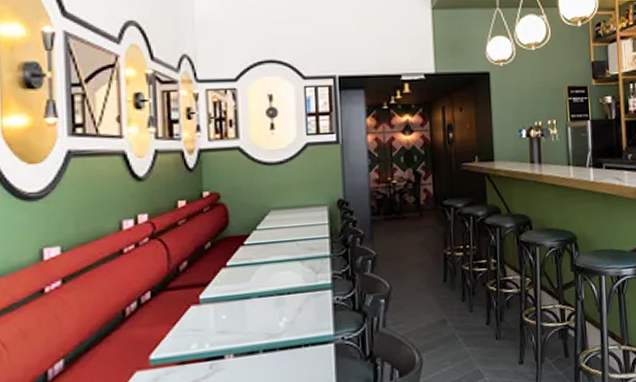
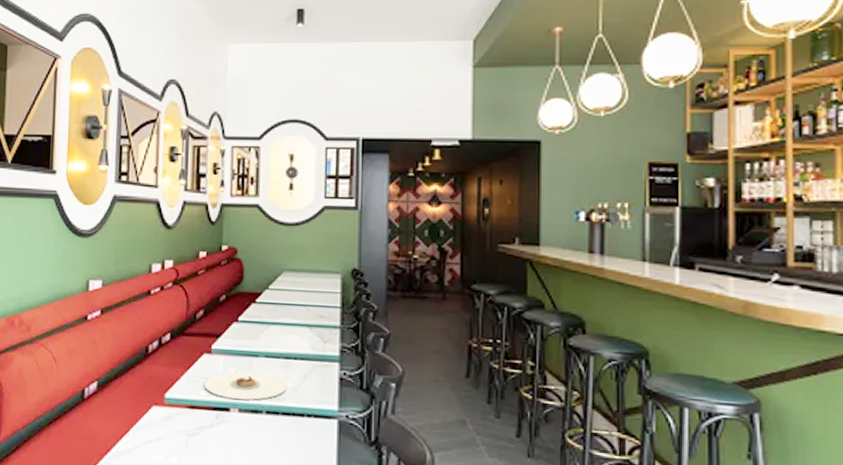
plate: none [193,313,283,346] -> present [203,371,287,400]

